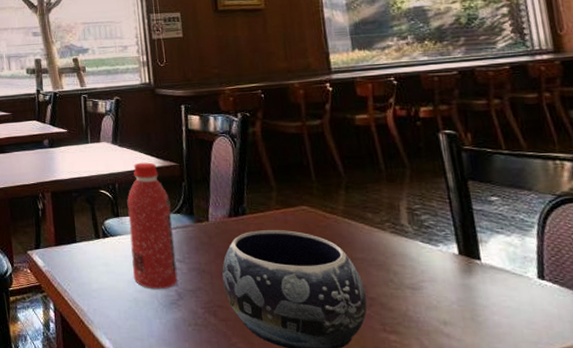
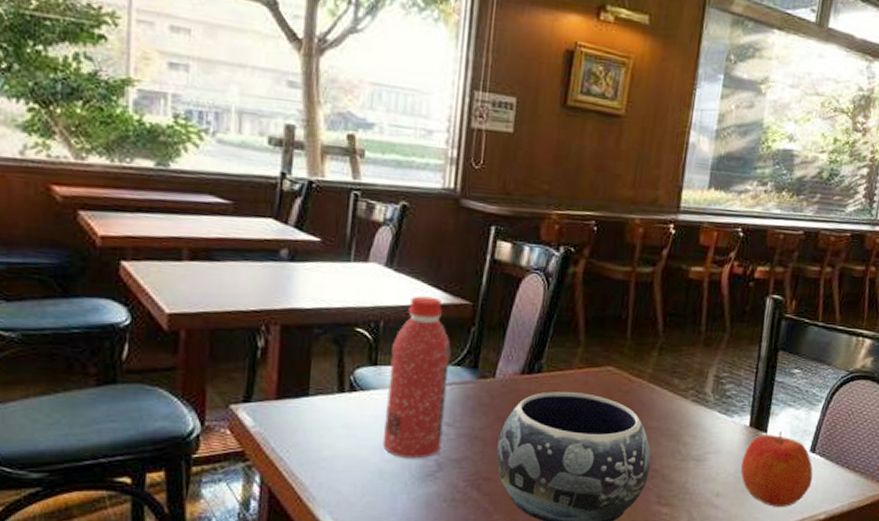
apple: none [461,258,553,337] -> present [740,431,813,507]

